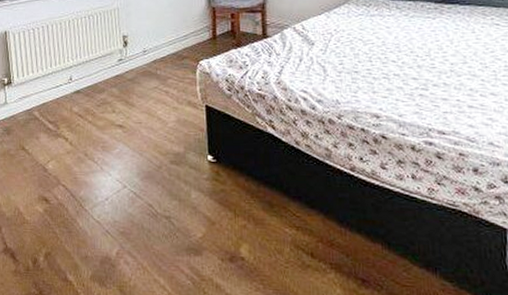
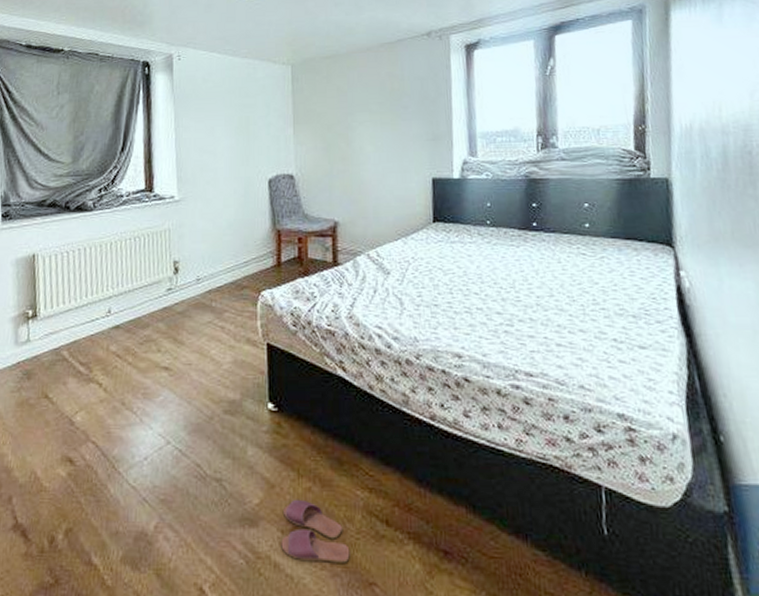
slippers: none [221,234,280,287] -> present [281,499,350,563]

